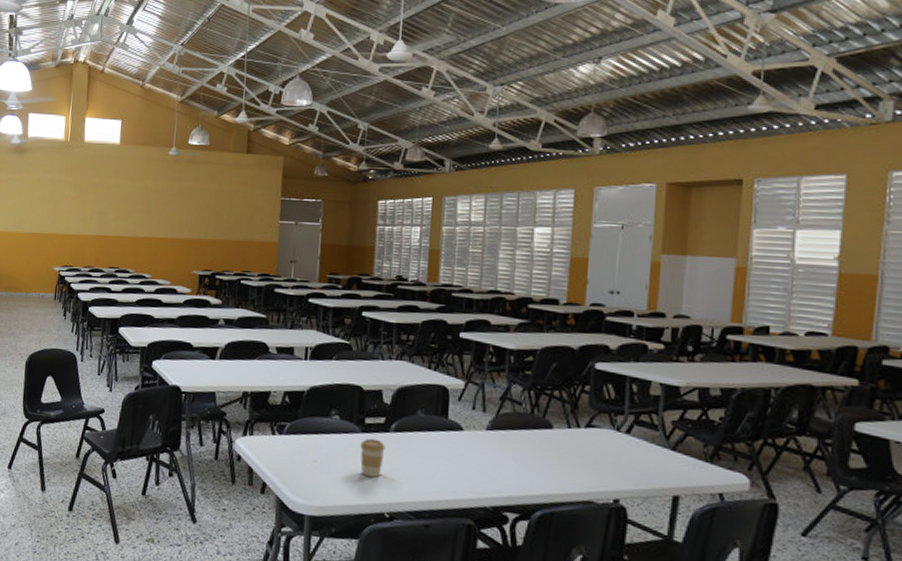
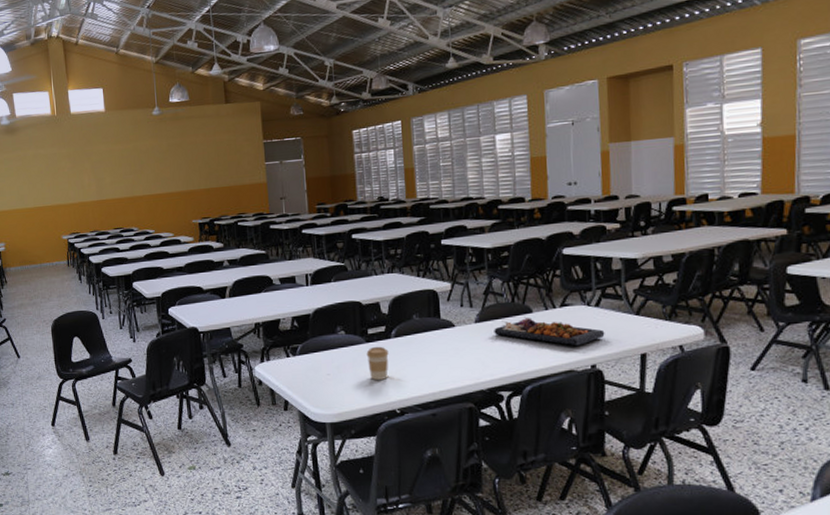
food tray: none [506,432,634,475] -> present [494,317,605,346]

